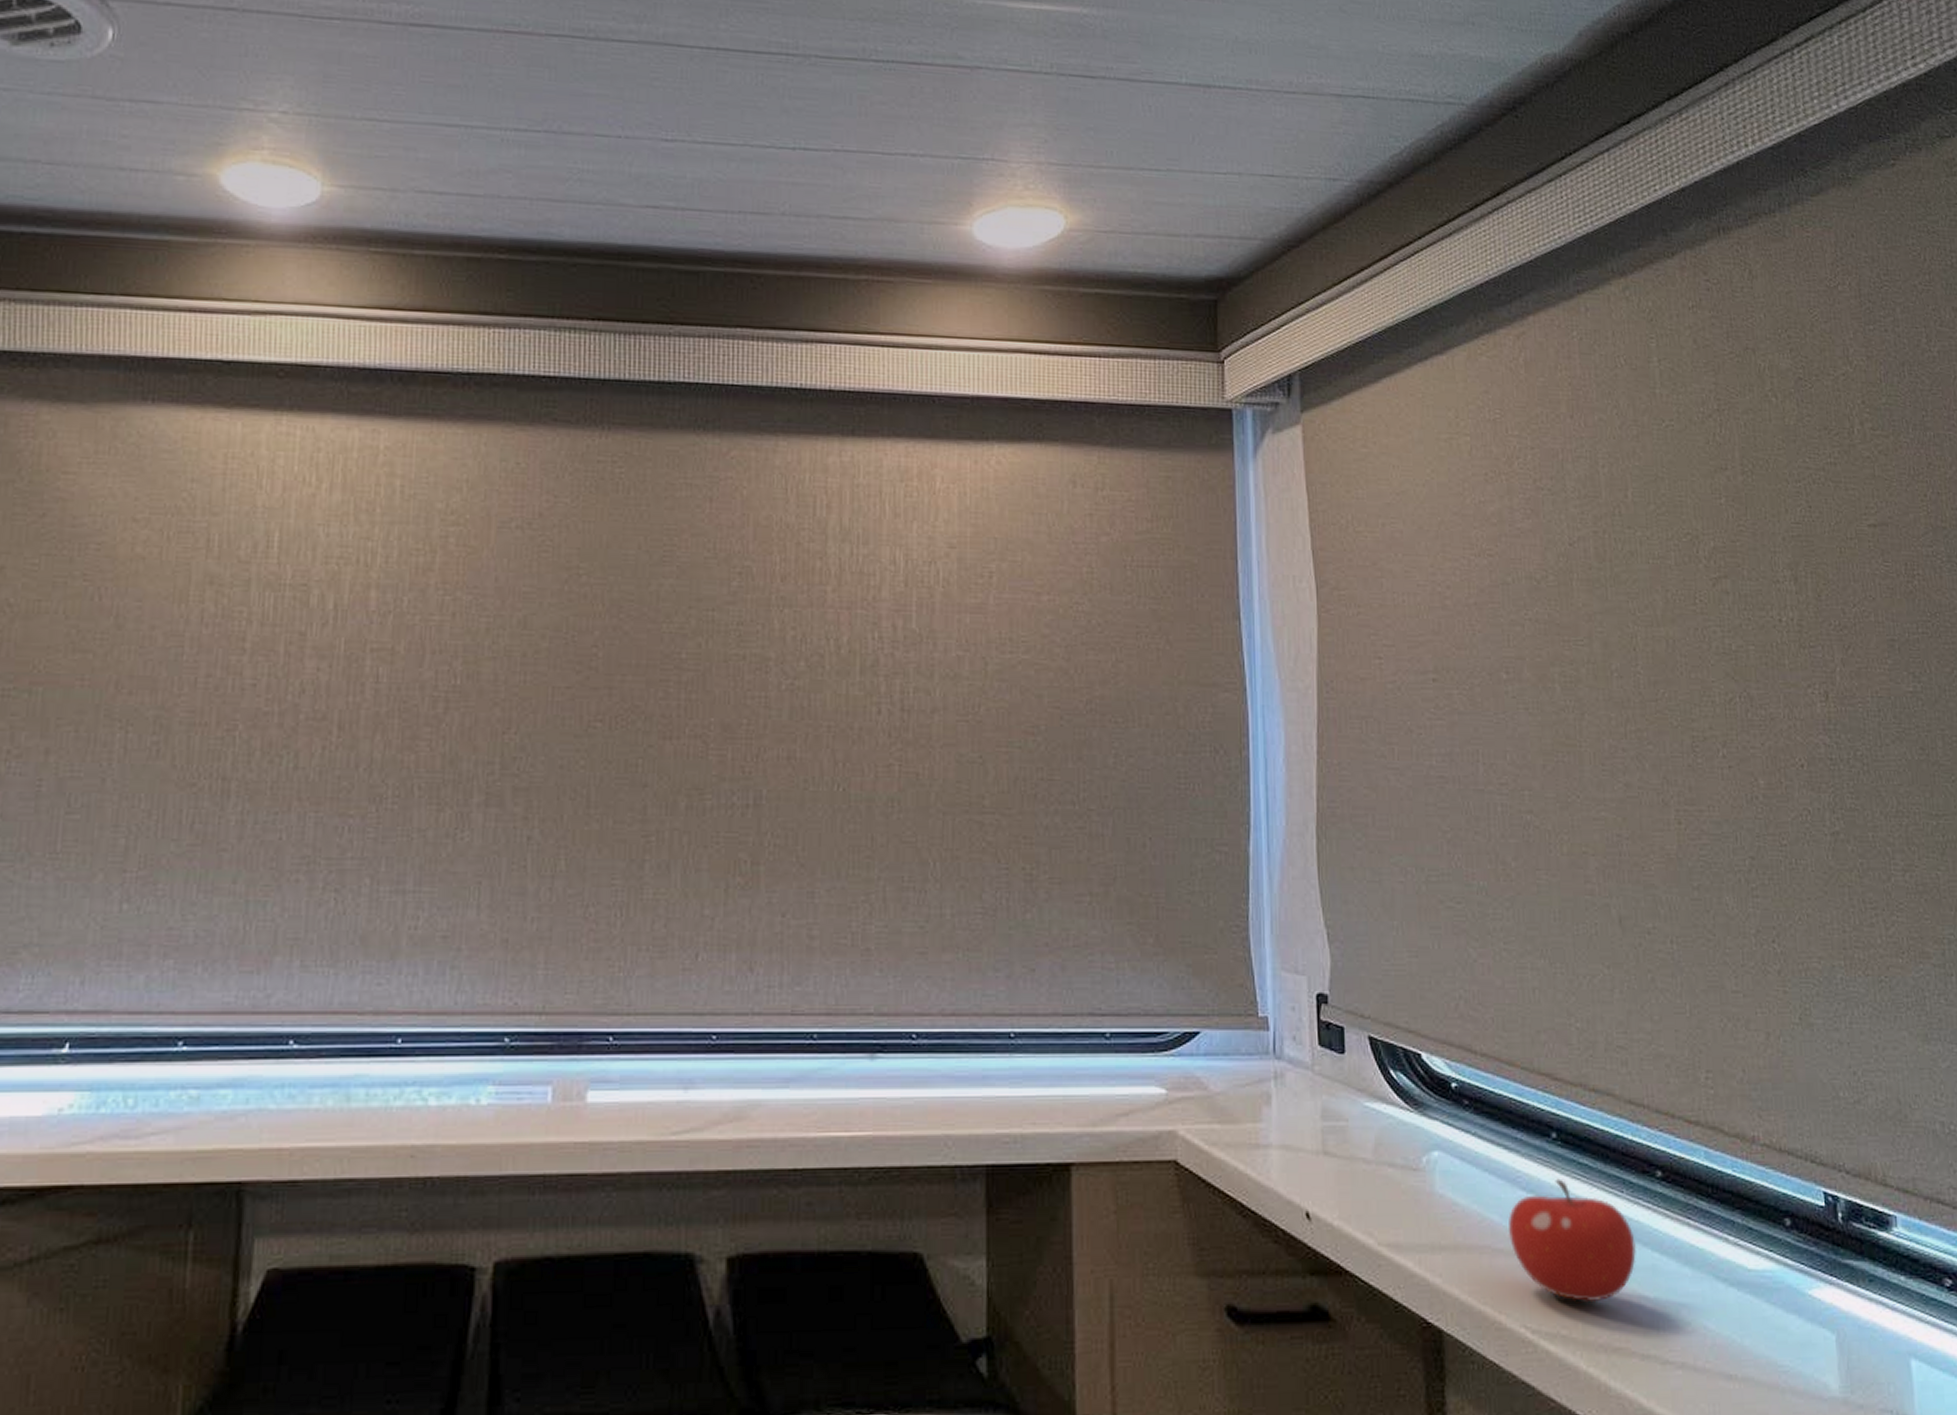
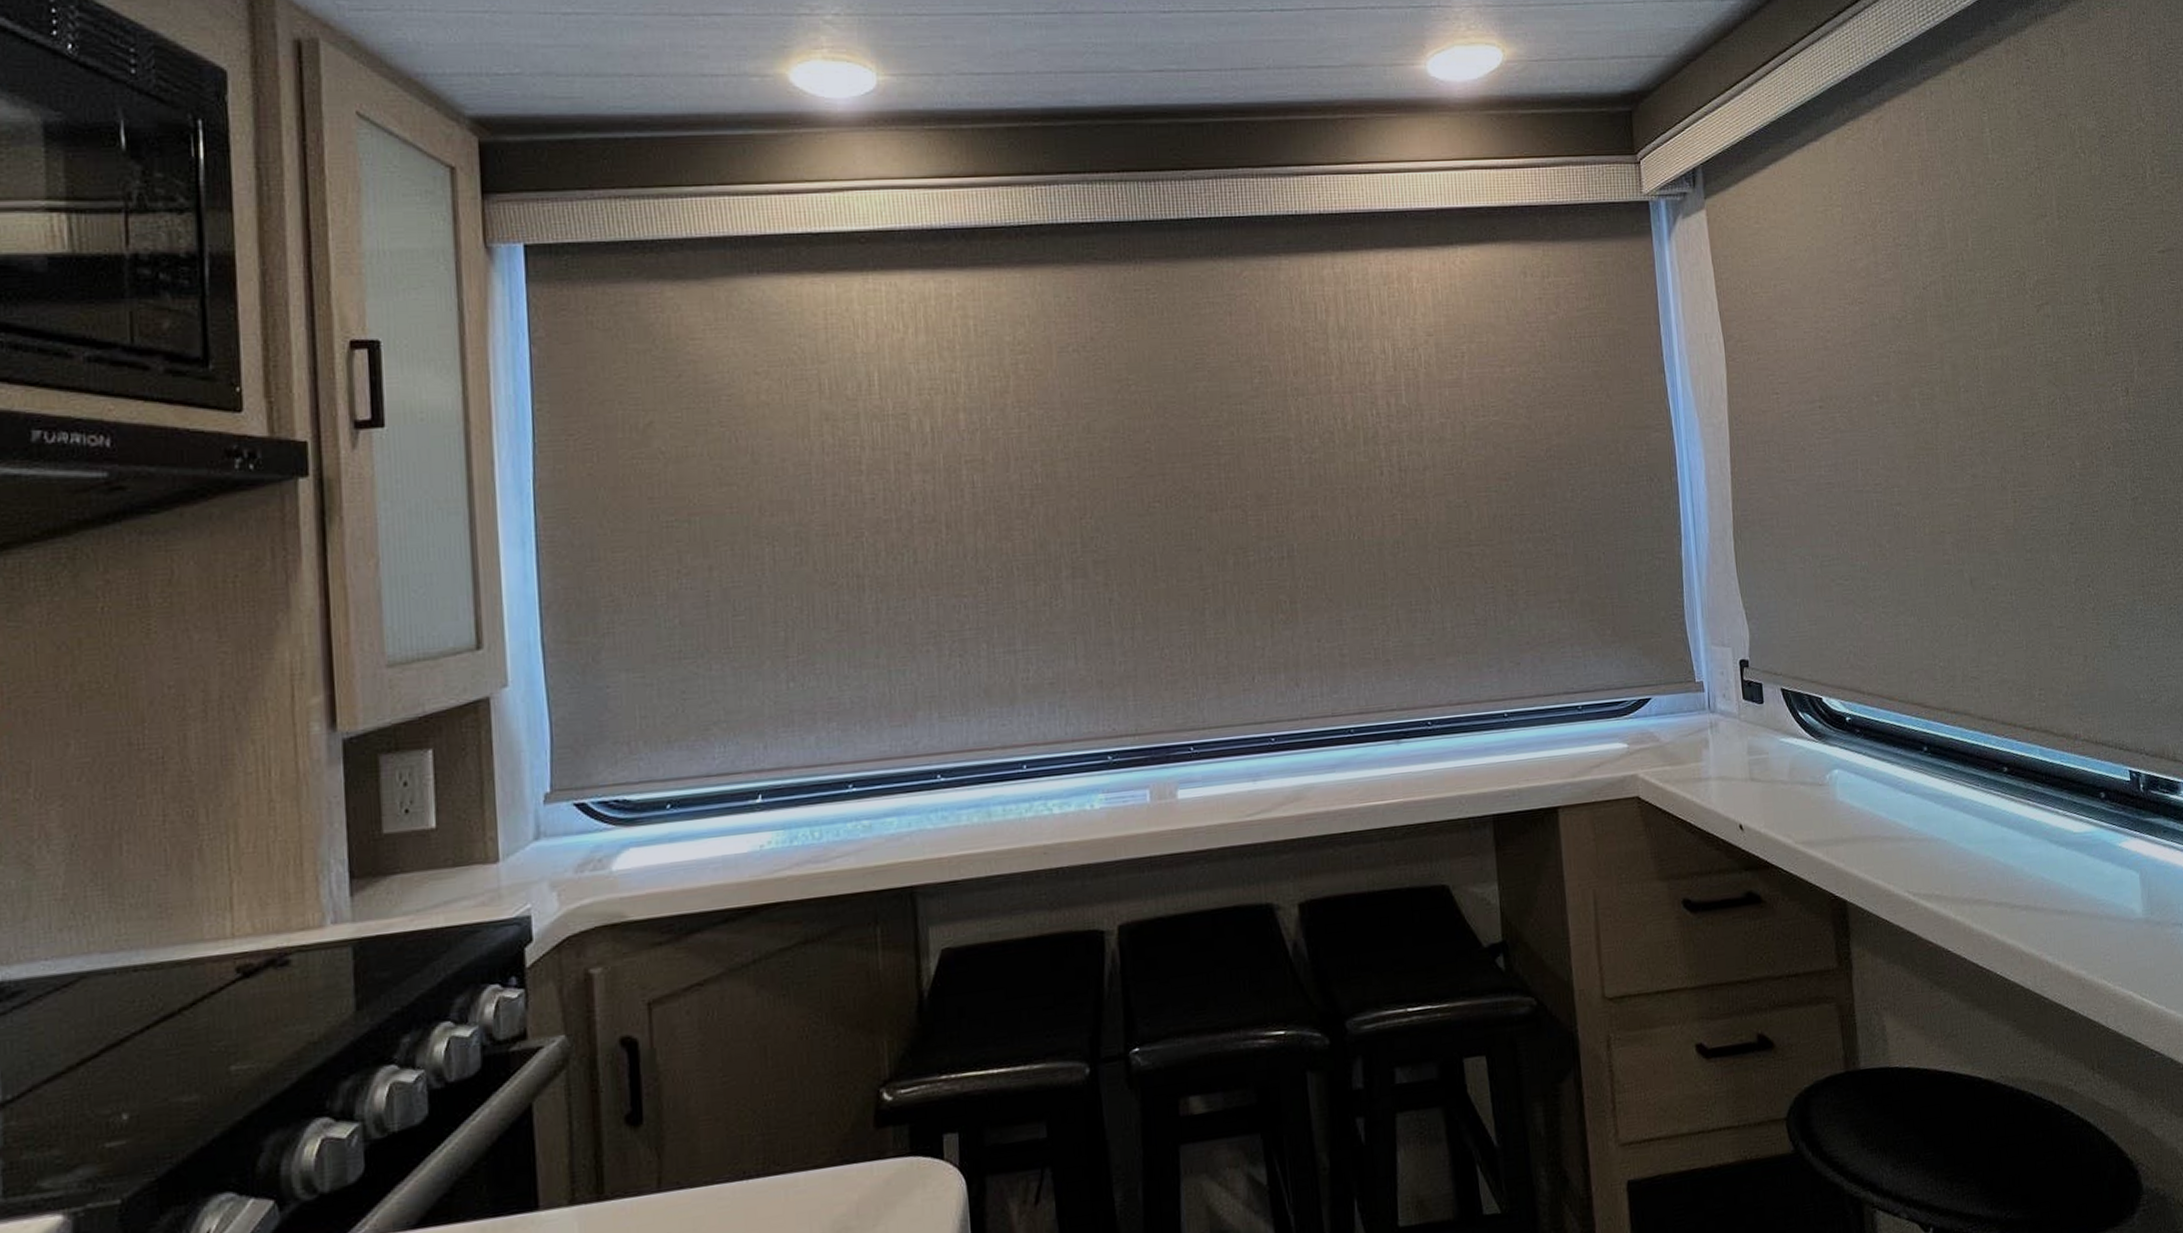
fruit: present [1508,1178,1637,1303] -> none [1893,780,1990,869]

